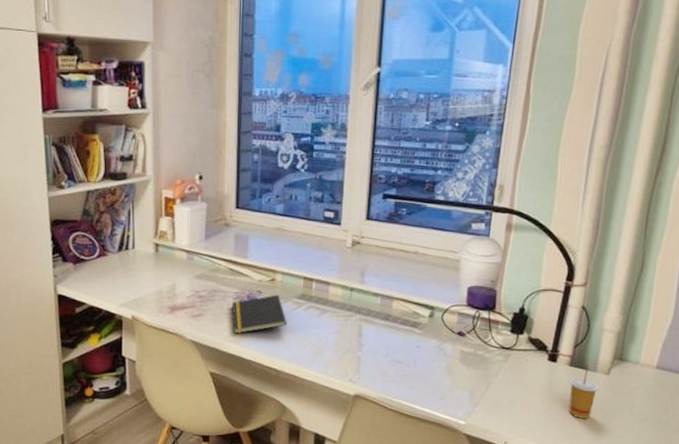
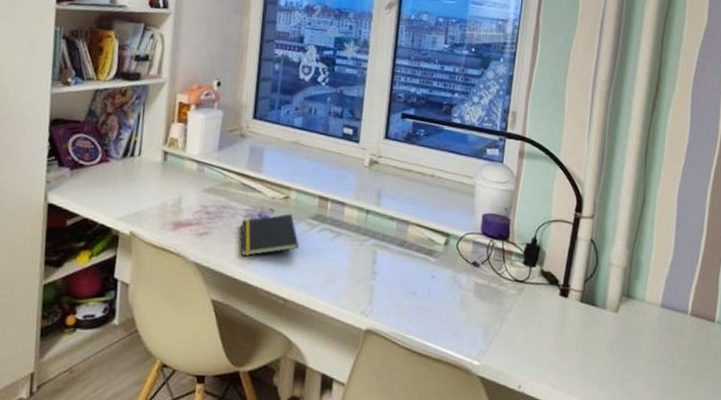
drinking cup: present [568,363,599,419] -> none [580,300,608,360]

